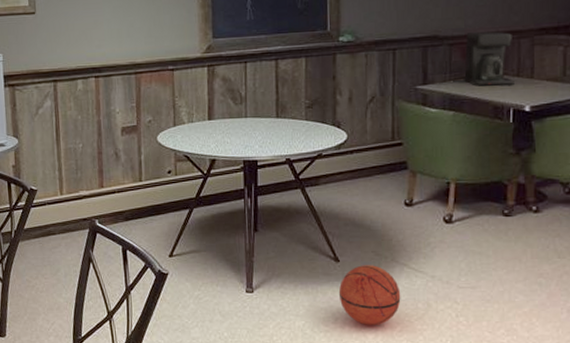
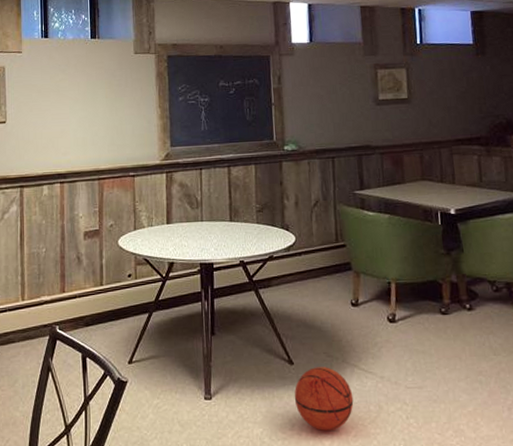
coffee maker: present [463,31,514,87] -> none [394,142,439,192]

